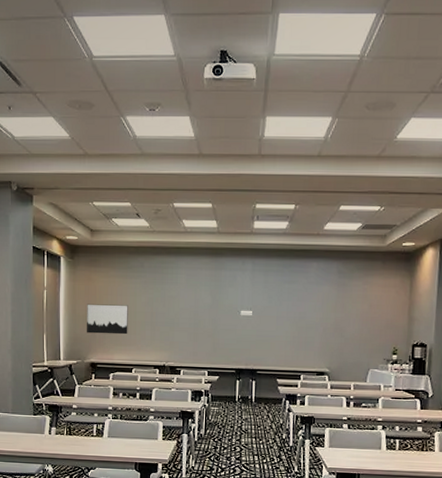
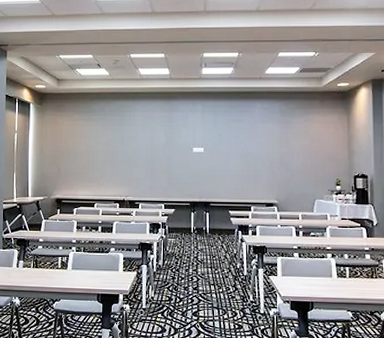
wall art: present [87,304,128,335] -> none [53,144,91,172]

